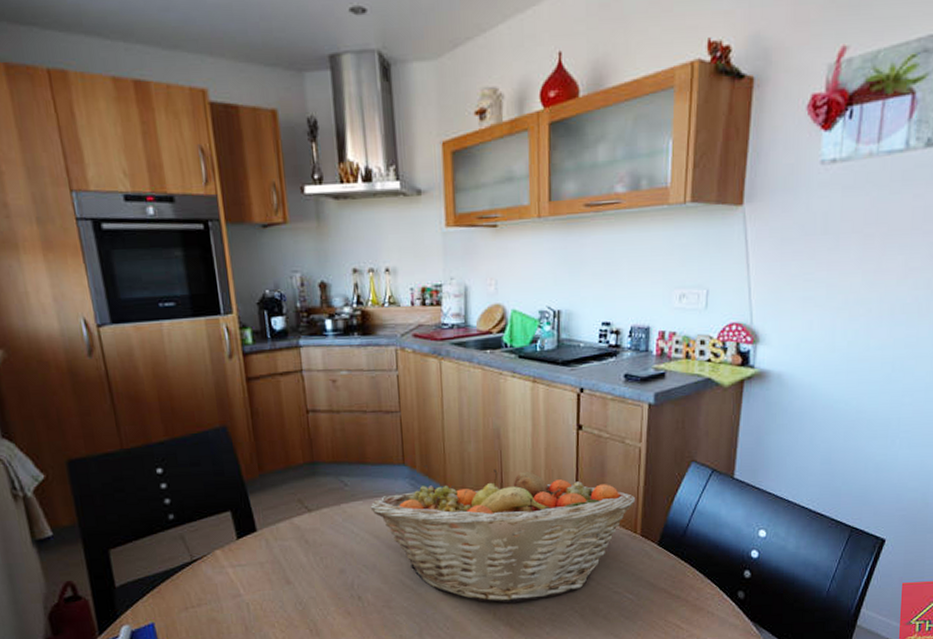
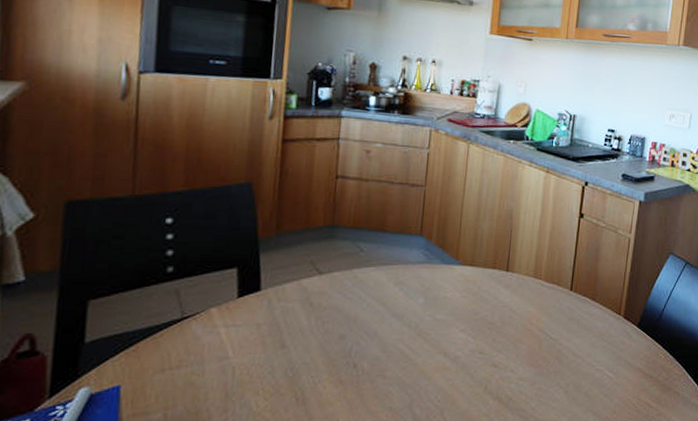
fruit basket: present [370,468,636,603] -> none [382,246,622,377]

